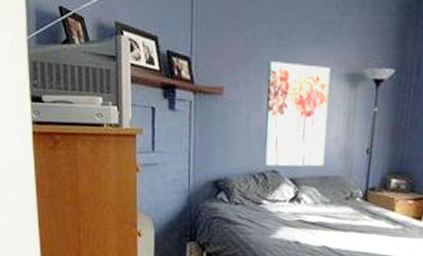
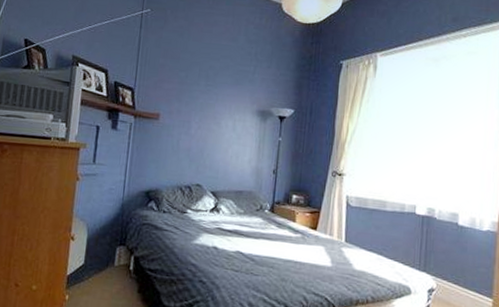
wall art: present [264,61,331,167] -> none [190,96,246,183]

